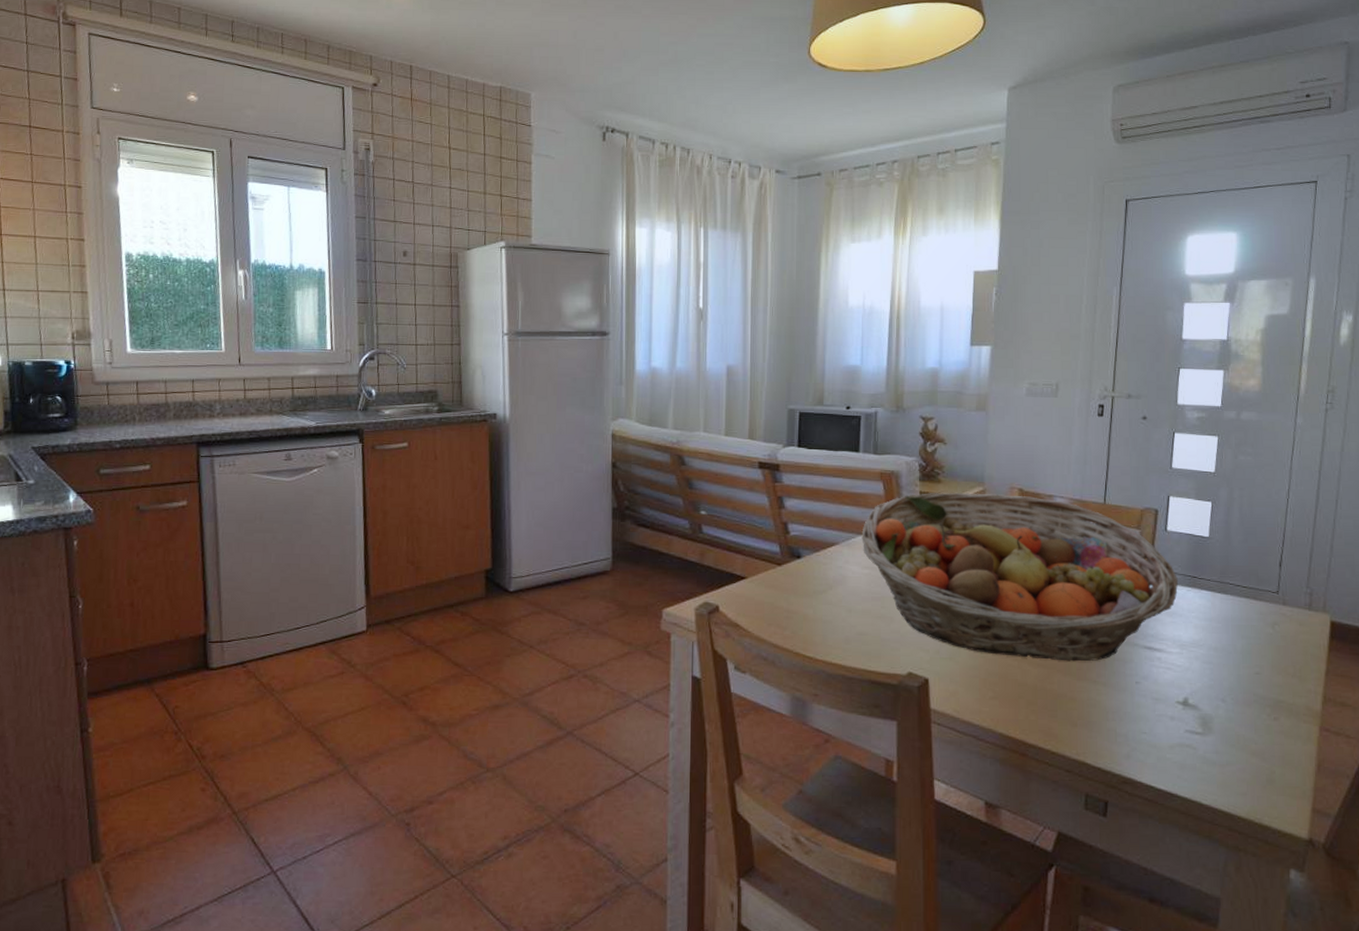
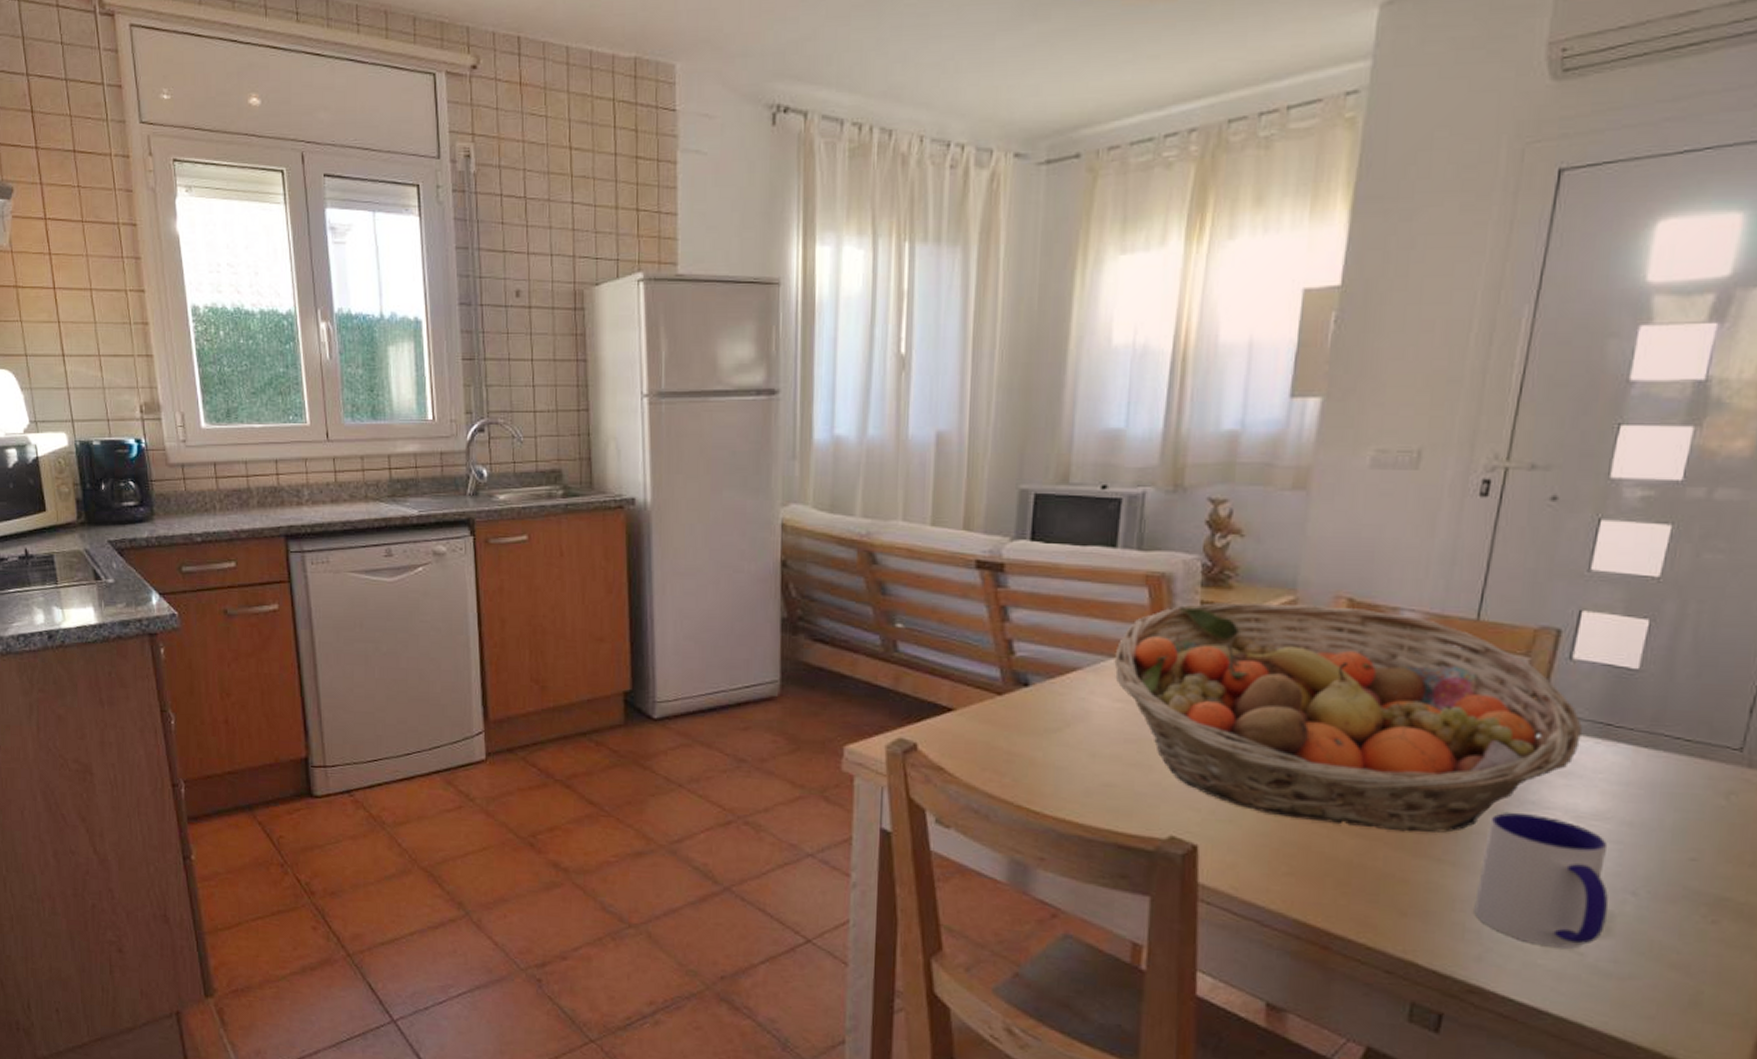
mug: none [1121,644,1208,745] -> present [1474,813,1609,949]

